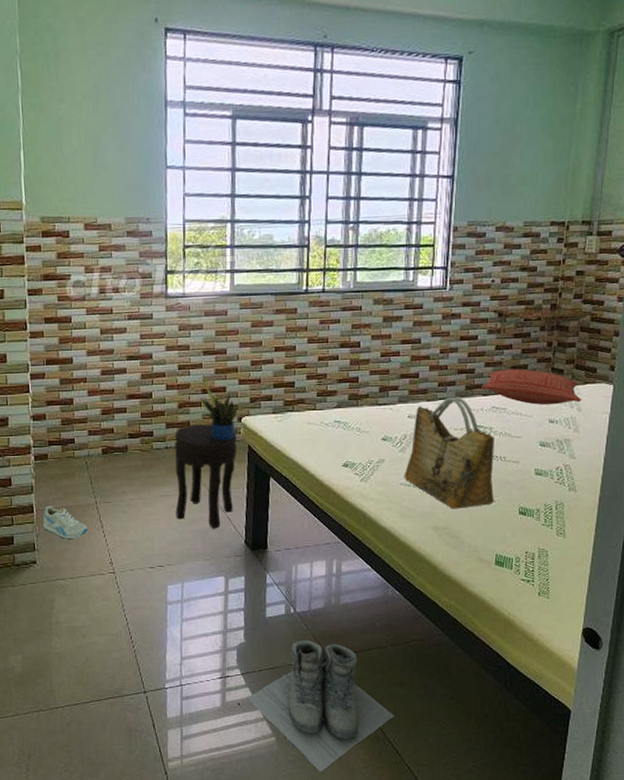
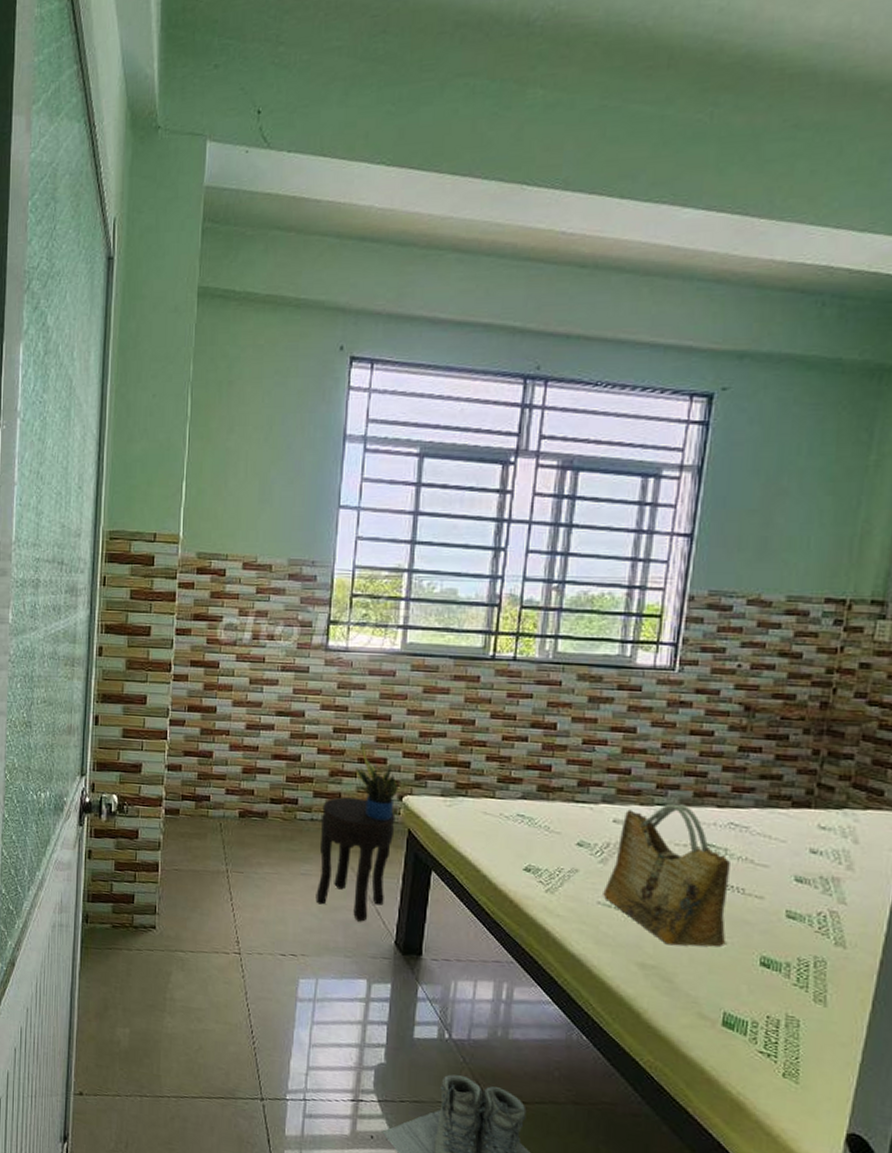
sneaker: present [42,506,88,539] -> none [166,866,215,908]
pillow: present [481,369,581,405] -> none [715,777,859,831]

